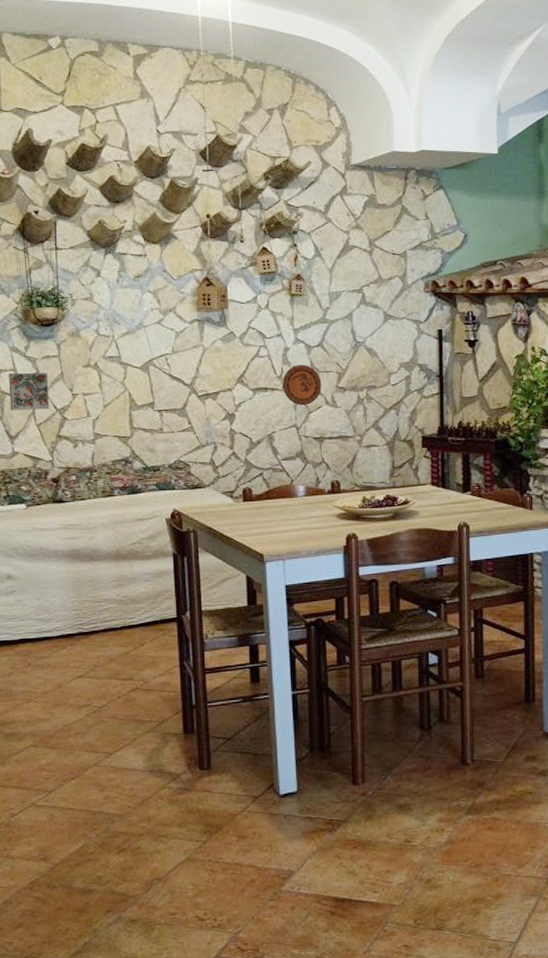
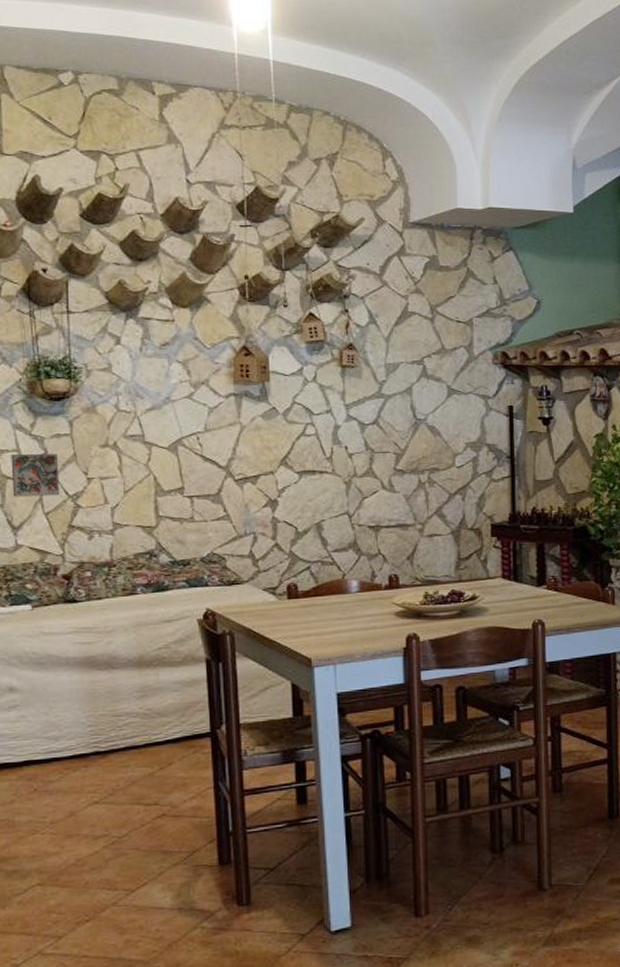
decorative plate: present [282,365,322,406] -> none [333,444,378,491]

